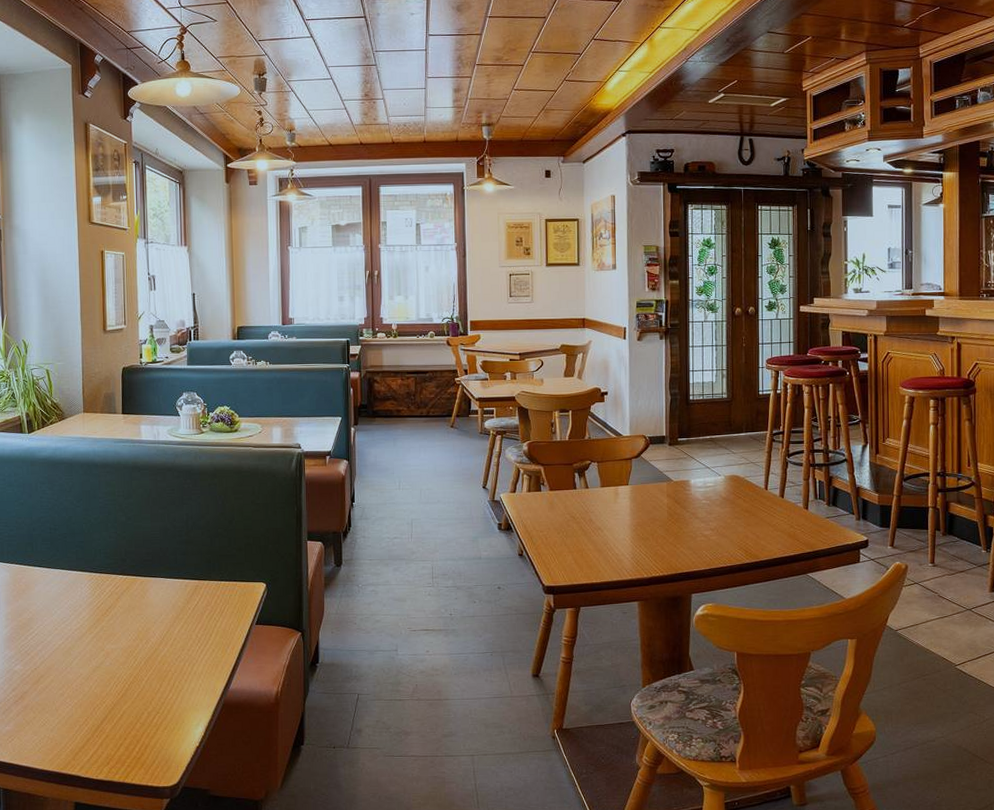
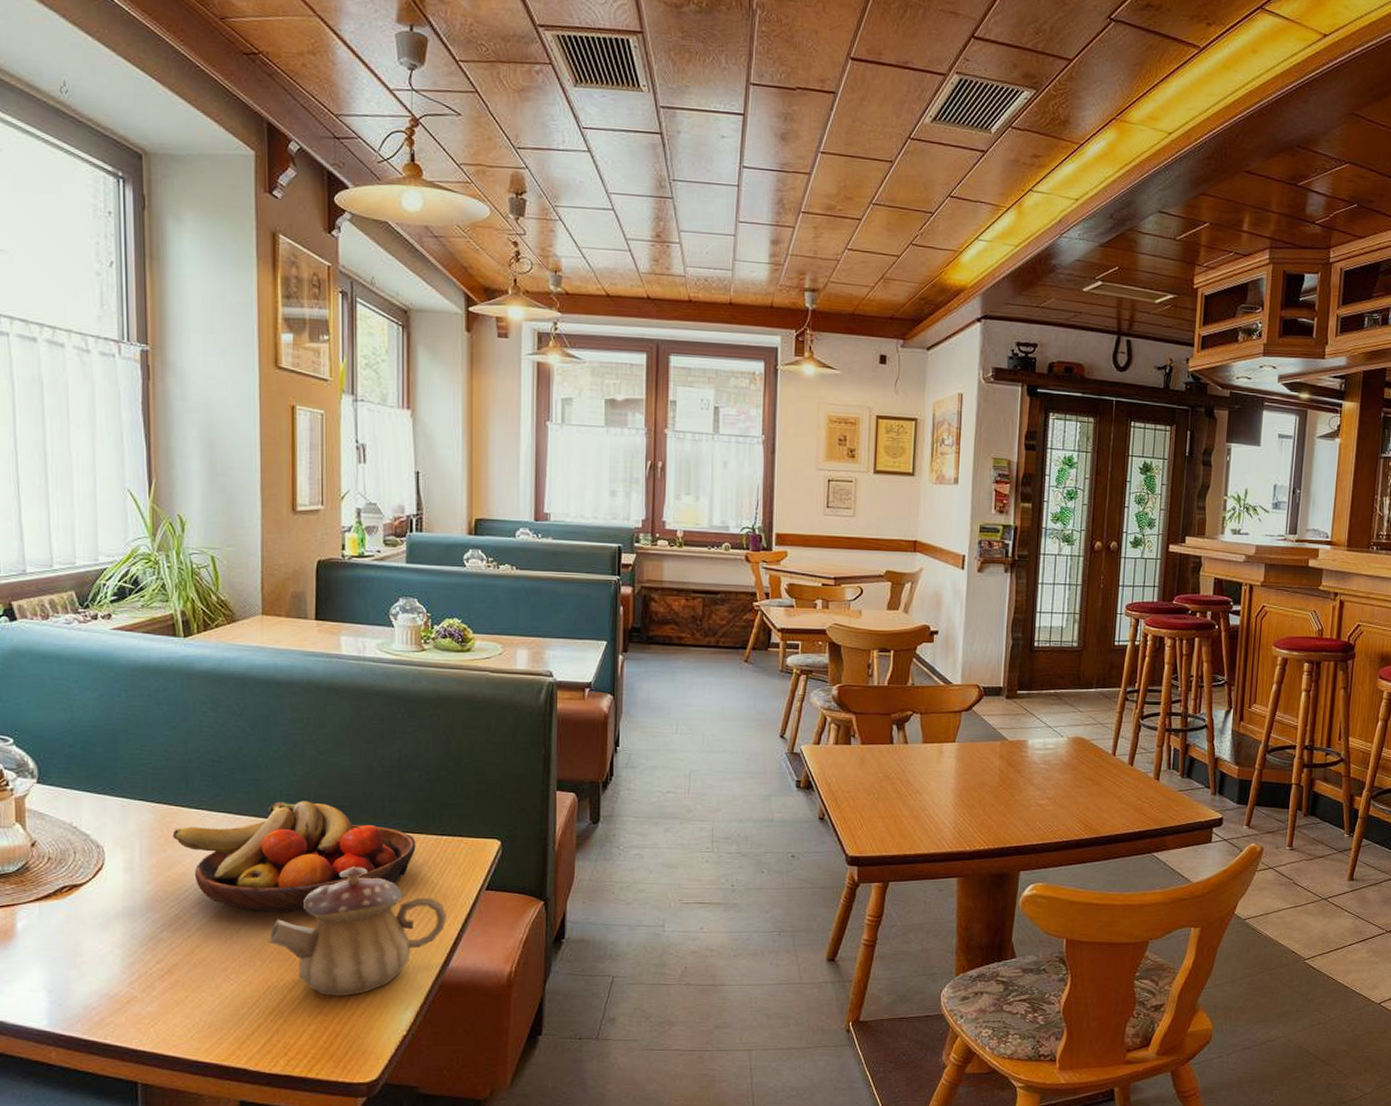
fruit bowl: none [22,557,201,648] -> present [172,801,416,913]
teapot: none [94,609,227,715] -> present [269,867,447,996]

